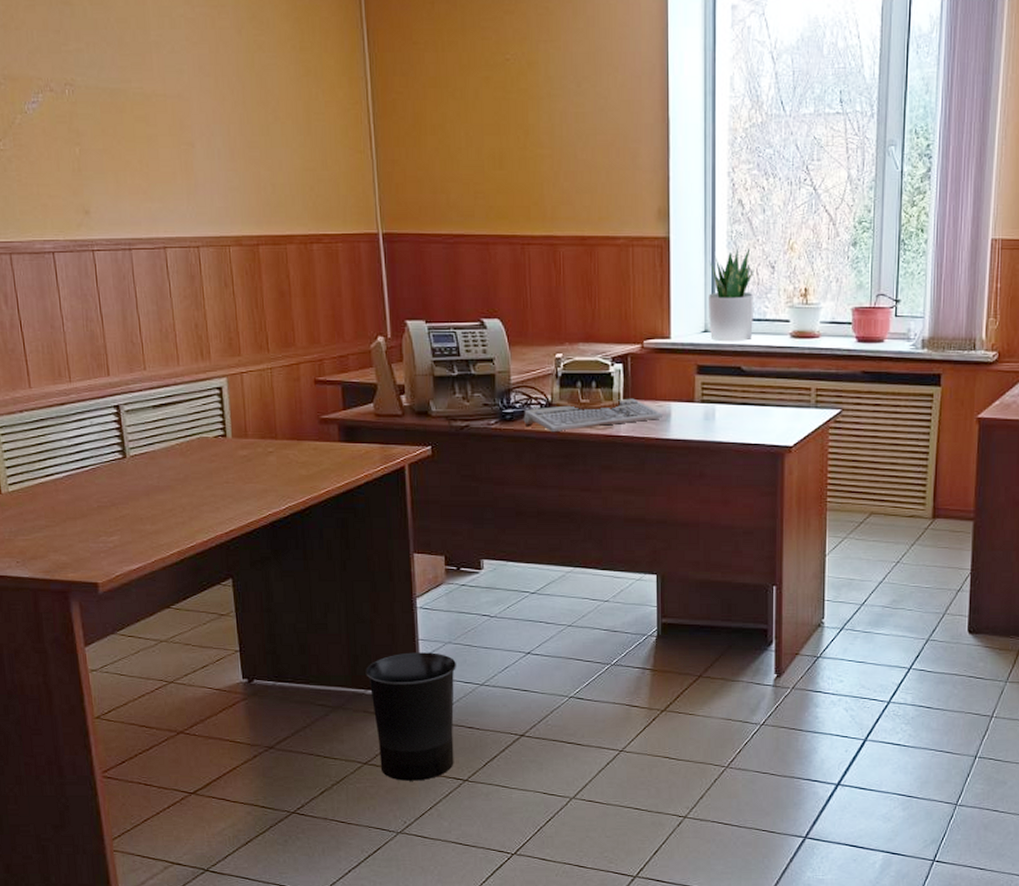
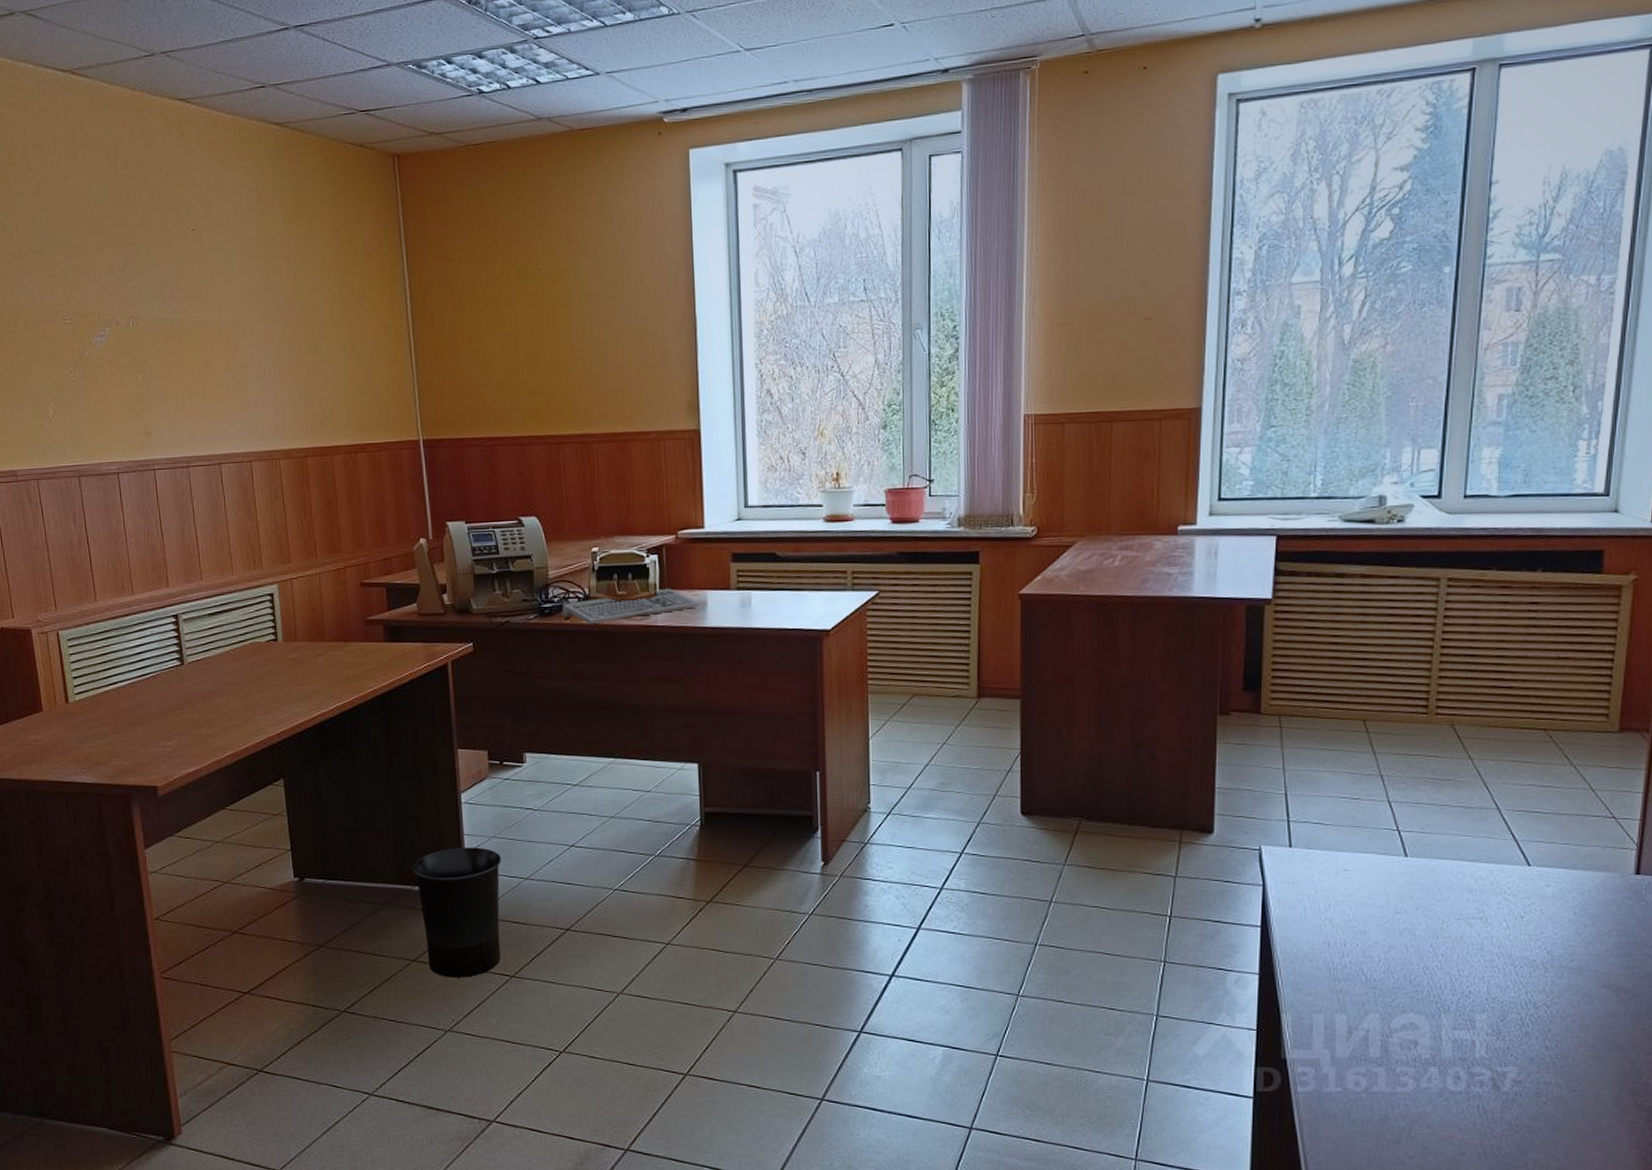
planter: present [709,248,755,342] -> none [740,436,786,530]

